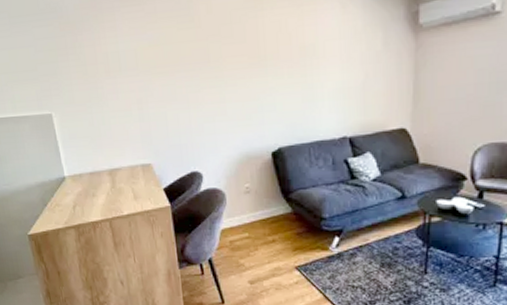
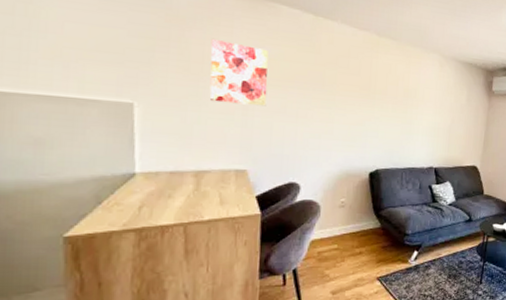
wall art: none [99,36,158,101] -> present [209,38,268,107]

